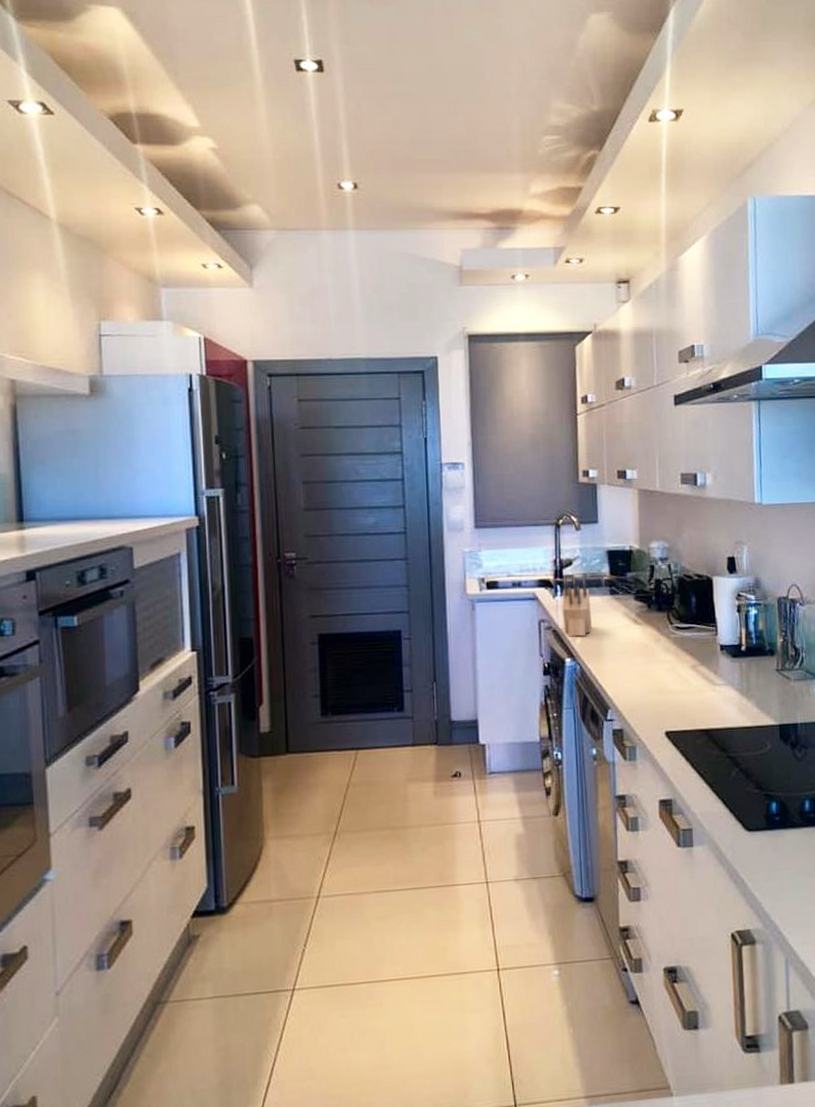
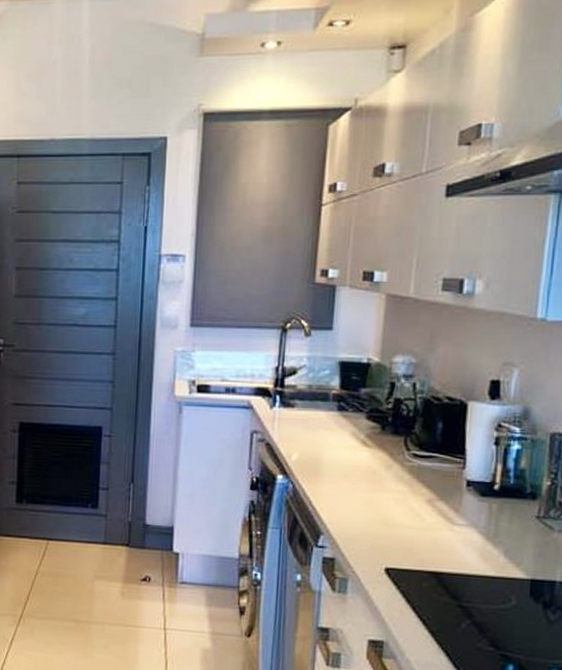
knife block: present [562,576,592,637] -> none [279,386,314,454]

